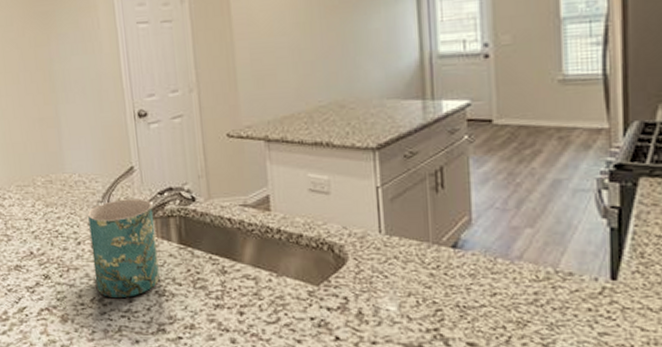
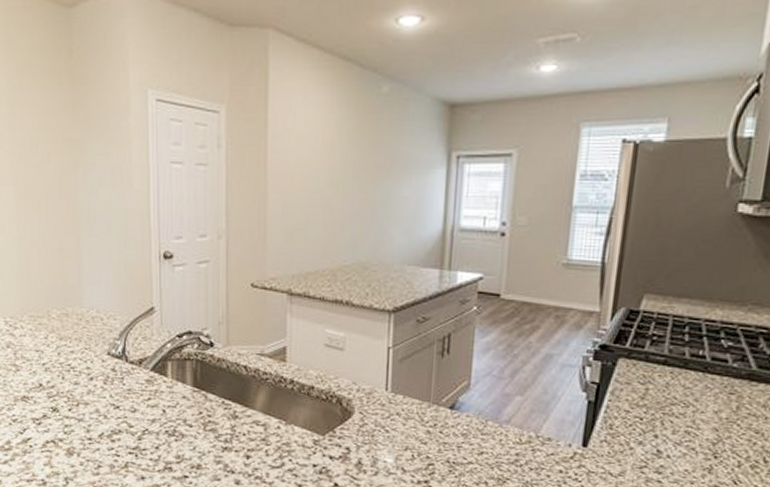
mug: present [88,198,160,297] -> none [103,338,171,435]

